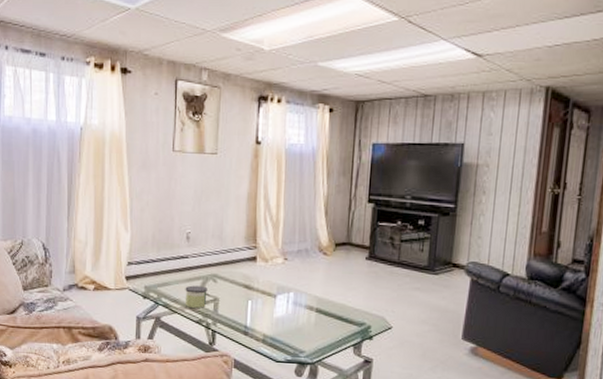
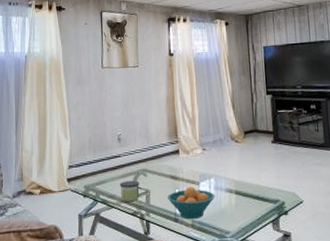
fruit bowl: none [237,299,293,335] -> present [167,187,215,220]

